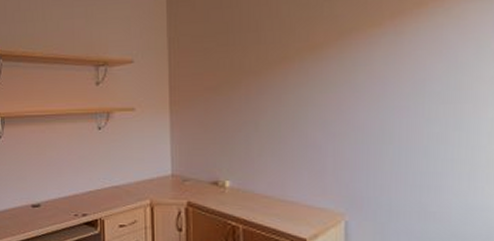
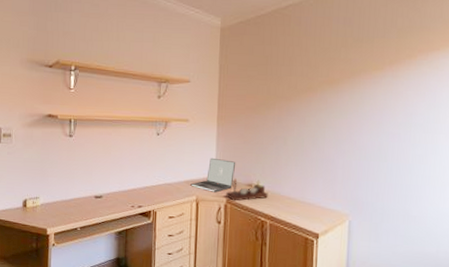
laptop: none [142,152,196,194] -> present [190,157,236,193]
desk organizer: none [186,175,238,204] -> present [226,178,268,201]

